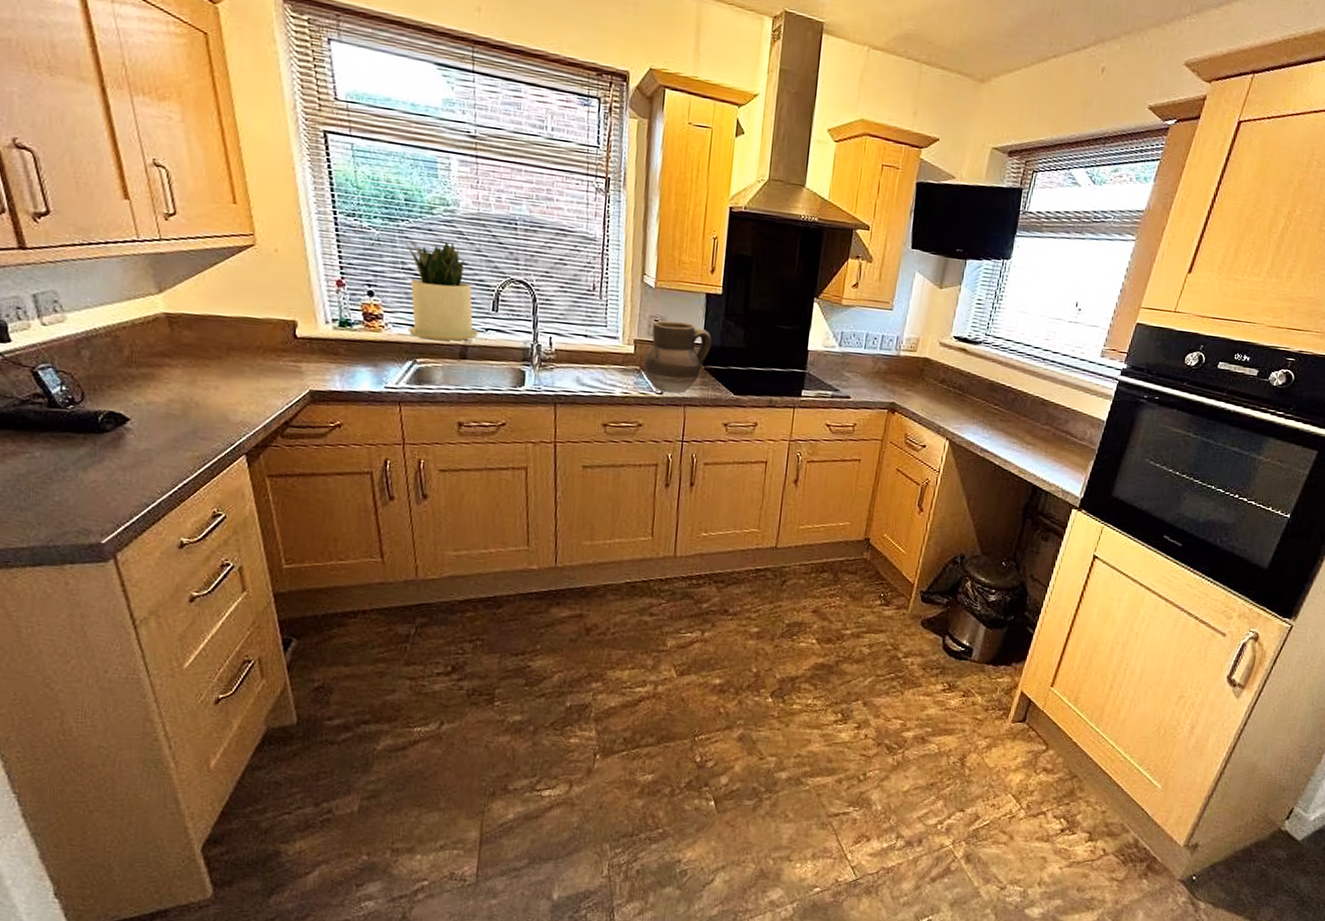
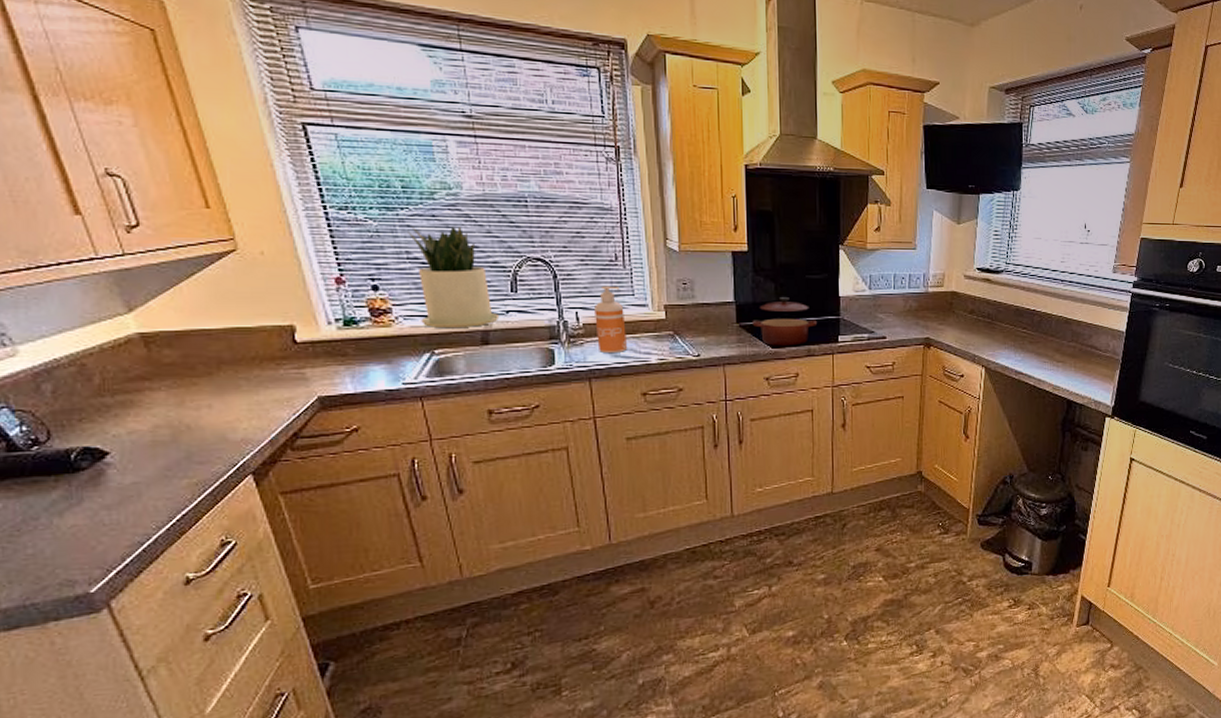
soap dispenser: none [566,314,596,382] -> present [594,285,628,354]
ceramic jug: present [644,320,712,393] -> none [677,283,743,354]
saucepan: none [717,344,782,396] -> present [752,297,816,347]

